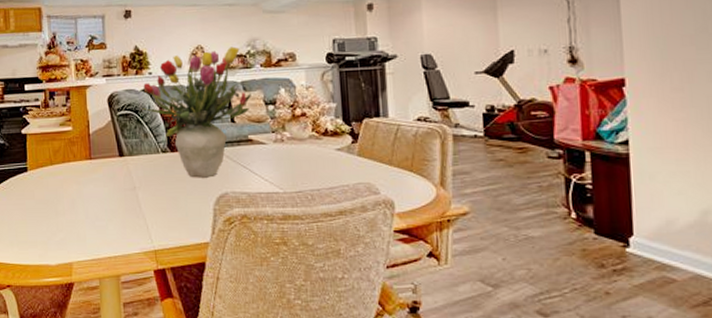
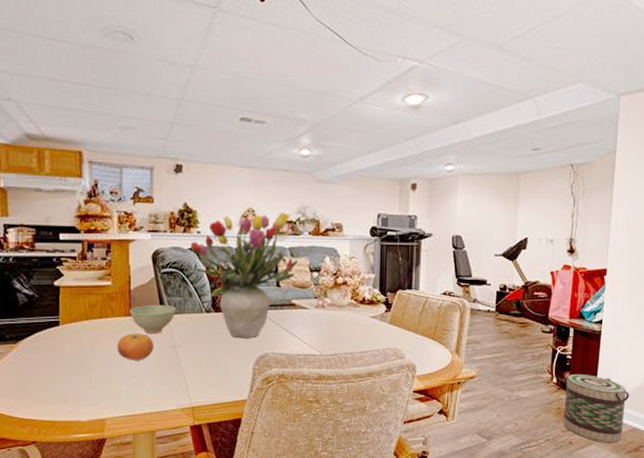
fruit: none [80,176,115,204] -> present [117,333,155,360]
bowl: none [90,146,134,176] -> present [130,304,177,333]
basket: none [586,207,684,294] -> present [563,375,630,443]

